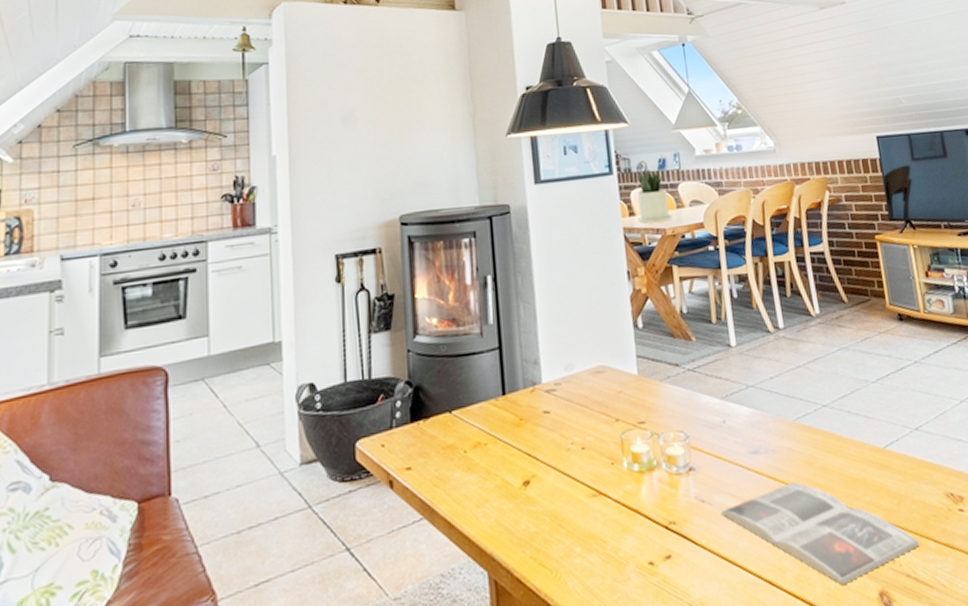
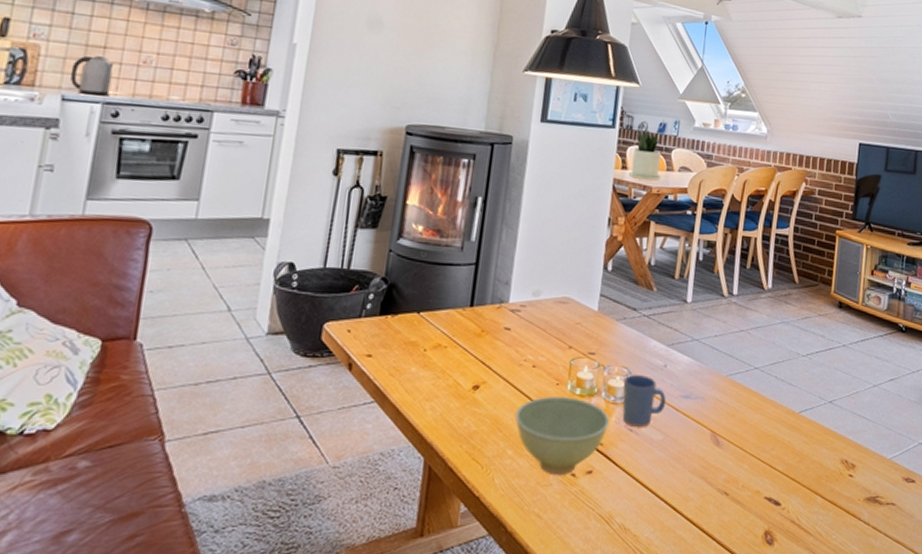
kettle: none [65,208,105,250] -> present [70,55,115,96]
bowl: none [573,475,678,567] -> present [514,397,610,474]
mug: none [682,436,735,497] -> present [622,375,667,427]
magazine: present [720,481,920,585] -> none [644,428,809,520]

